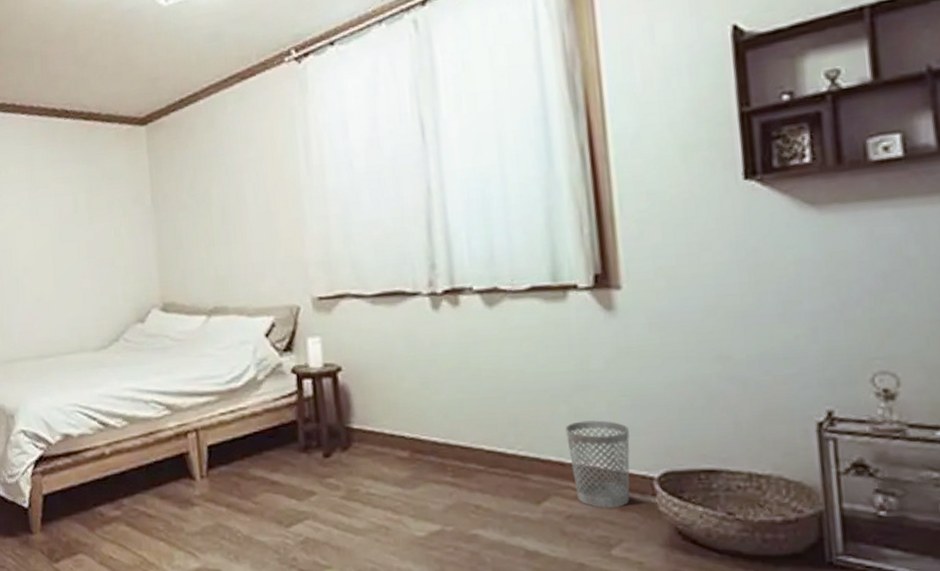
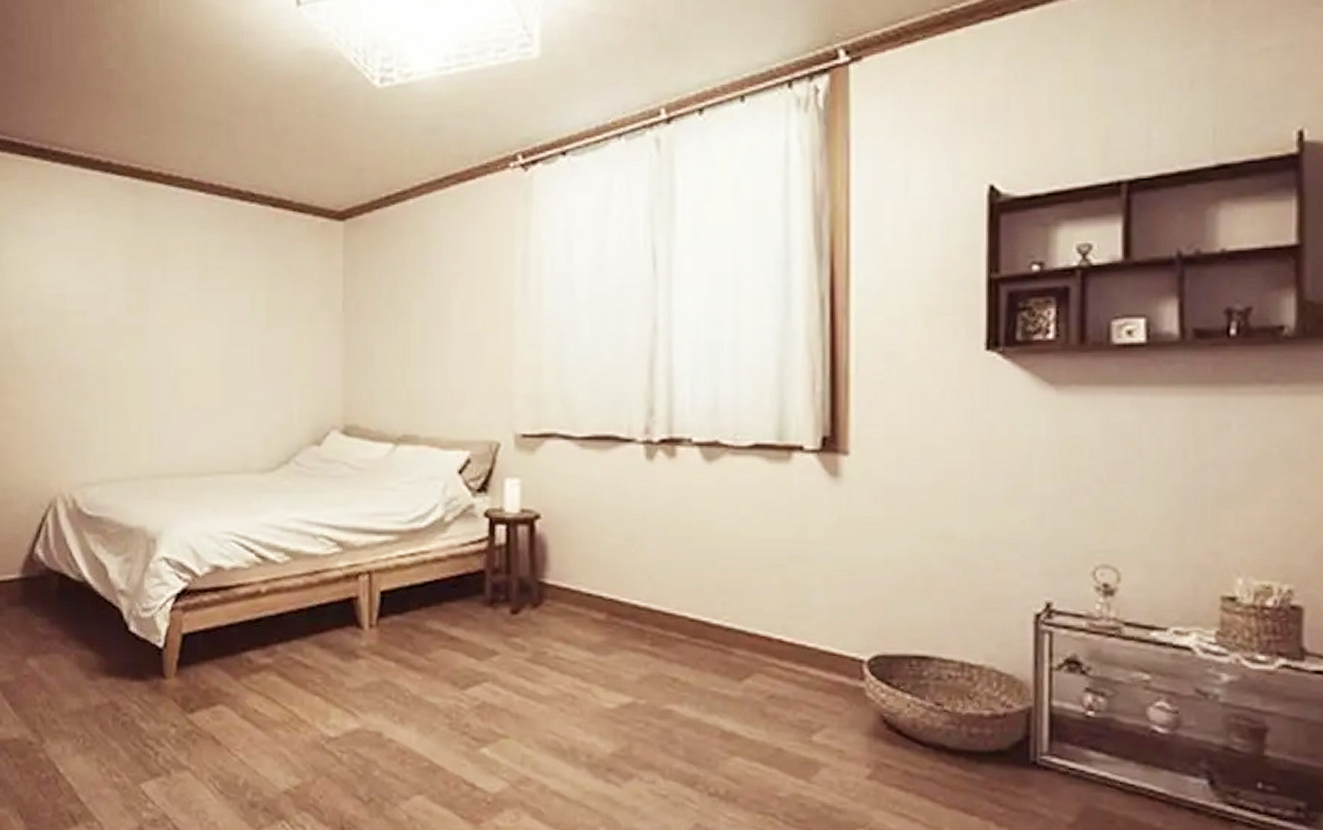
wastebasket: present [565,420,630,508] -> none [777,594,842,690]

